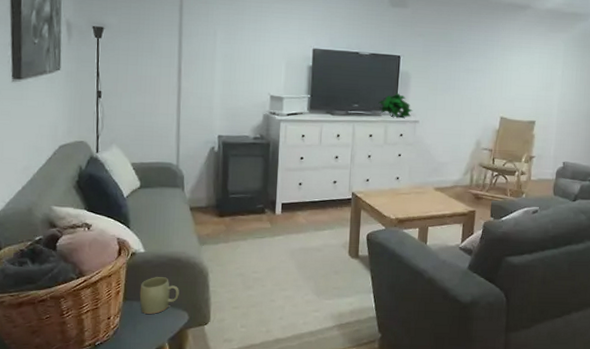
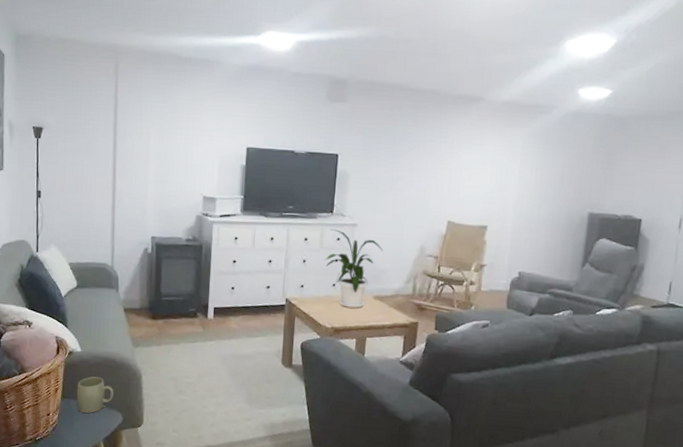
plant: present [378,92,413,118] -> none [314,193,352,220]
house plant: none [389,126,443,200] -> present [325,229,383,308]

